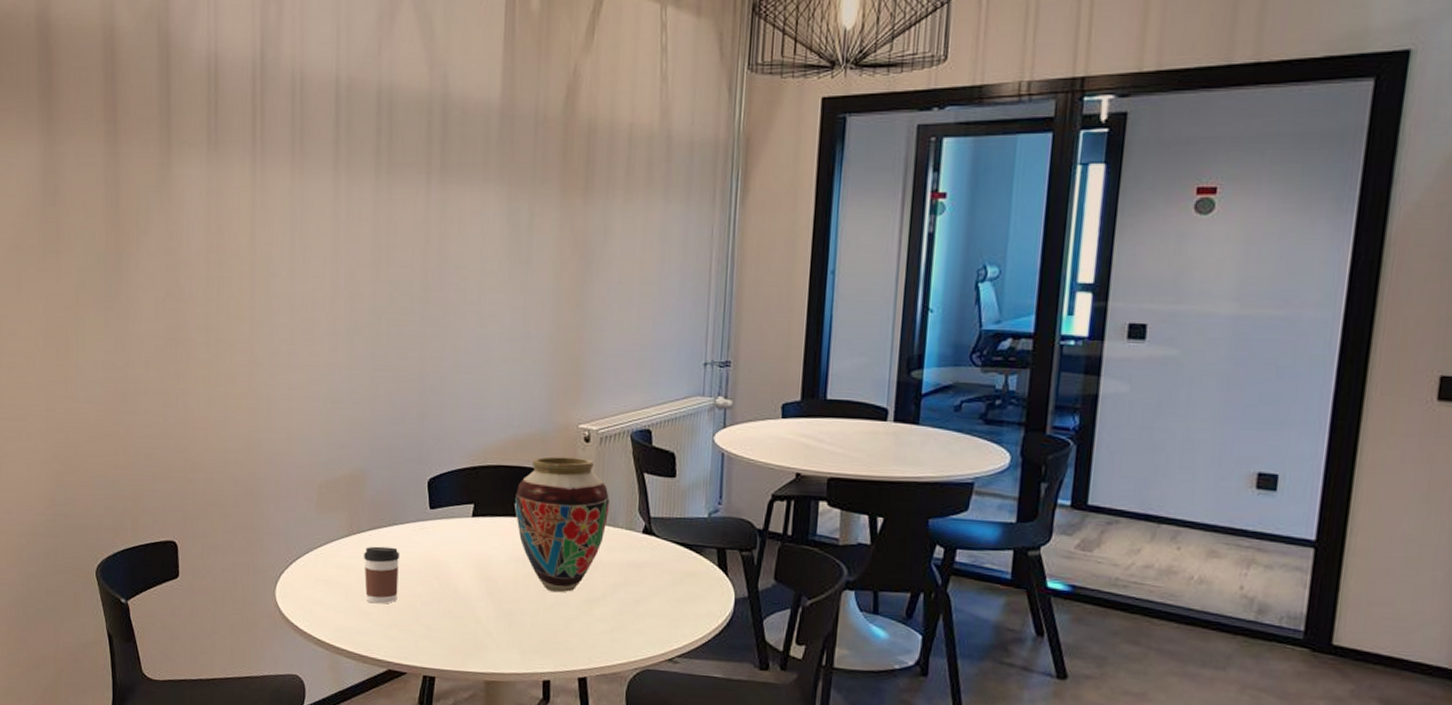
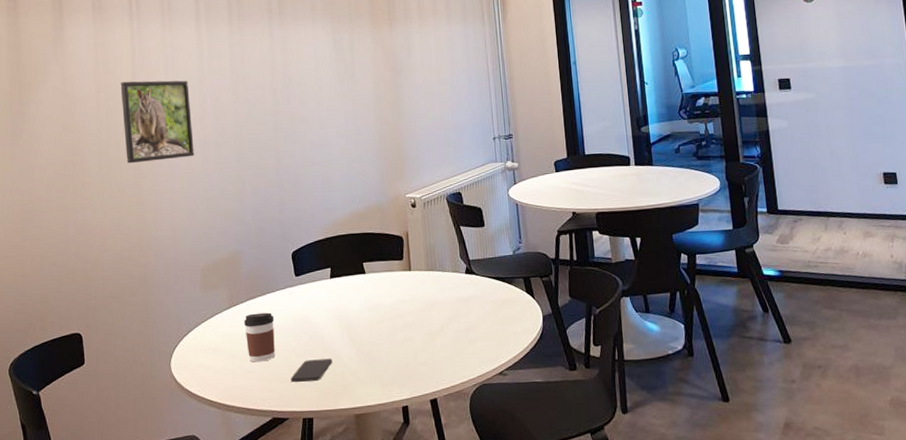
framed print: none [236,241,320,347] -> present [120,80,194,164]
smartphone: none [412,609,465,635] -> present [290,358,333,382]
vase: present [515,456,609,592] -> none [363,220,437,330]

